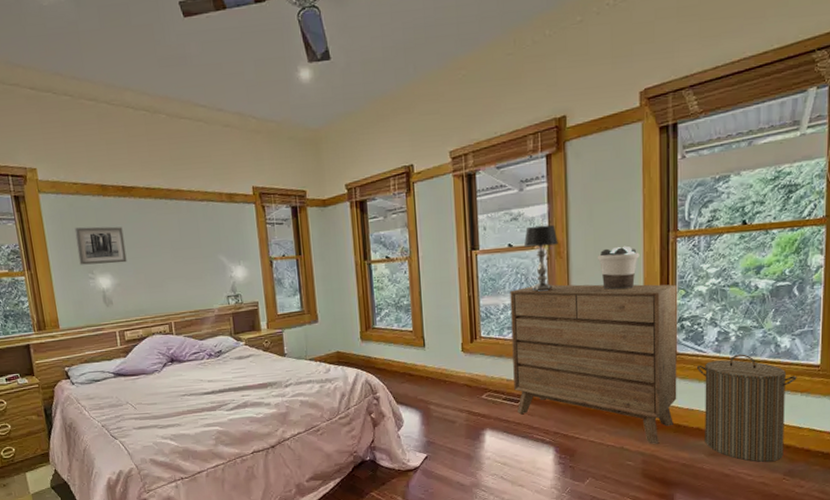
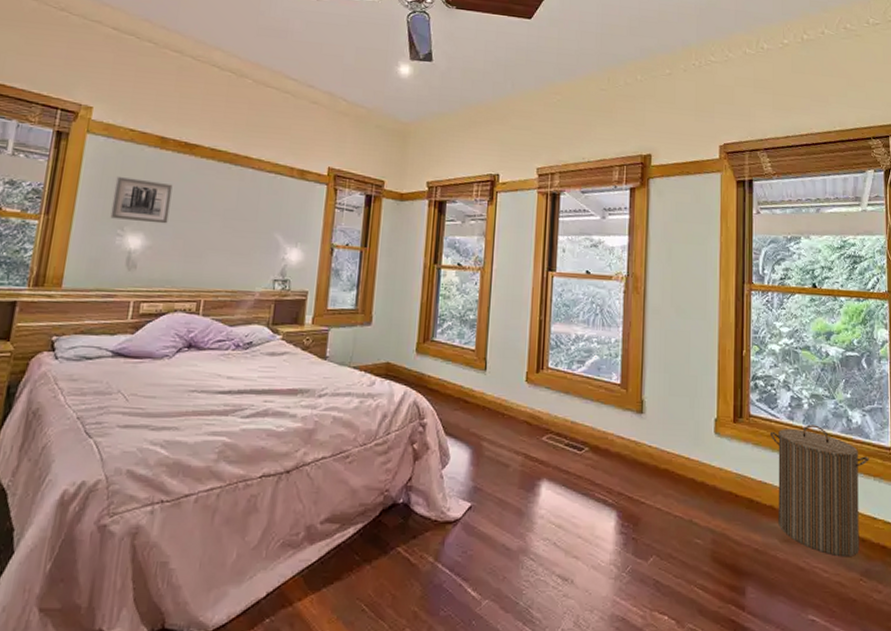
dresser: present [510,284,677,444] -> none [578,318,751,520]
table lamp: present [523,224,558,292] -> none [601,256,636,327]
potted plant: present [598,246,640,290] -> none [675,290,715,337]

